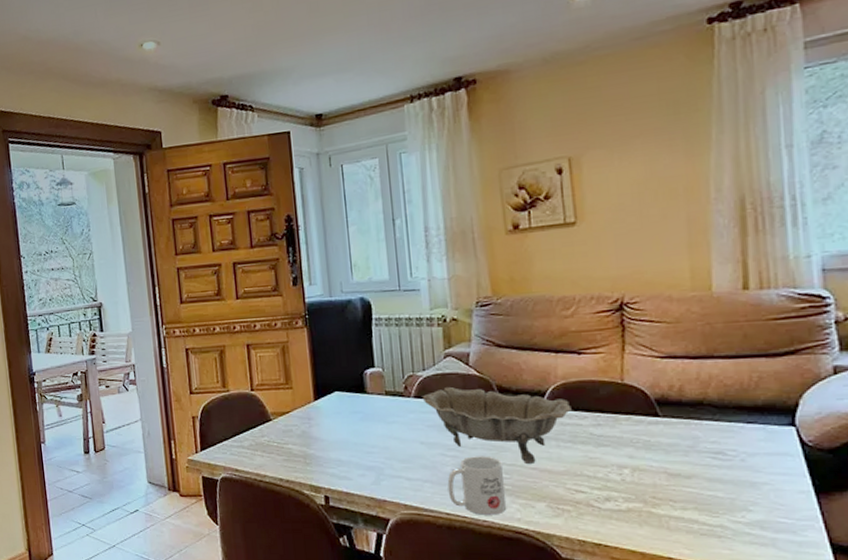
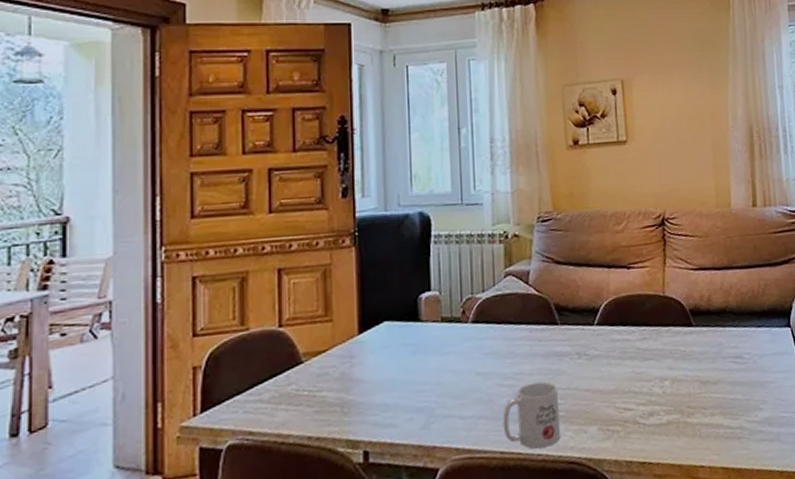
decorative bowl: present [422,386,572,465] -> none [480,308,622,387]

